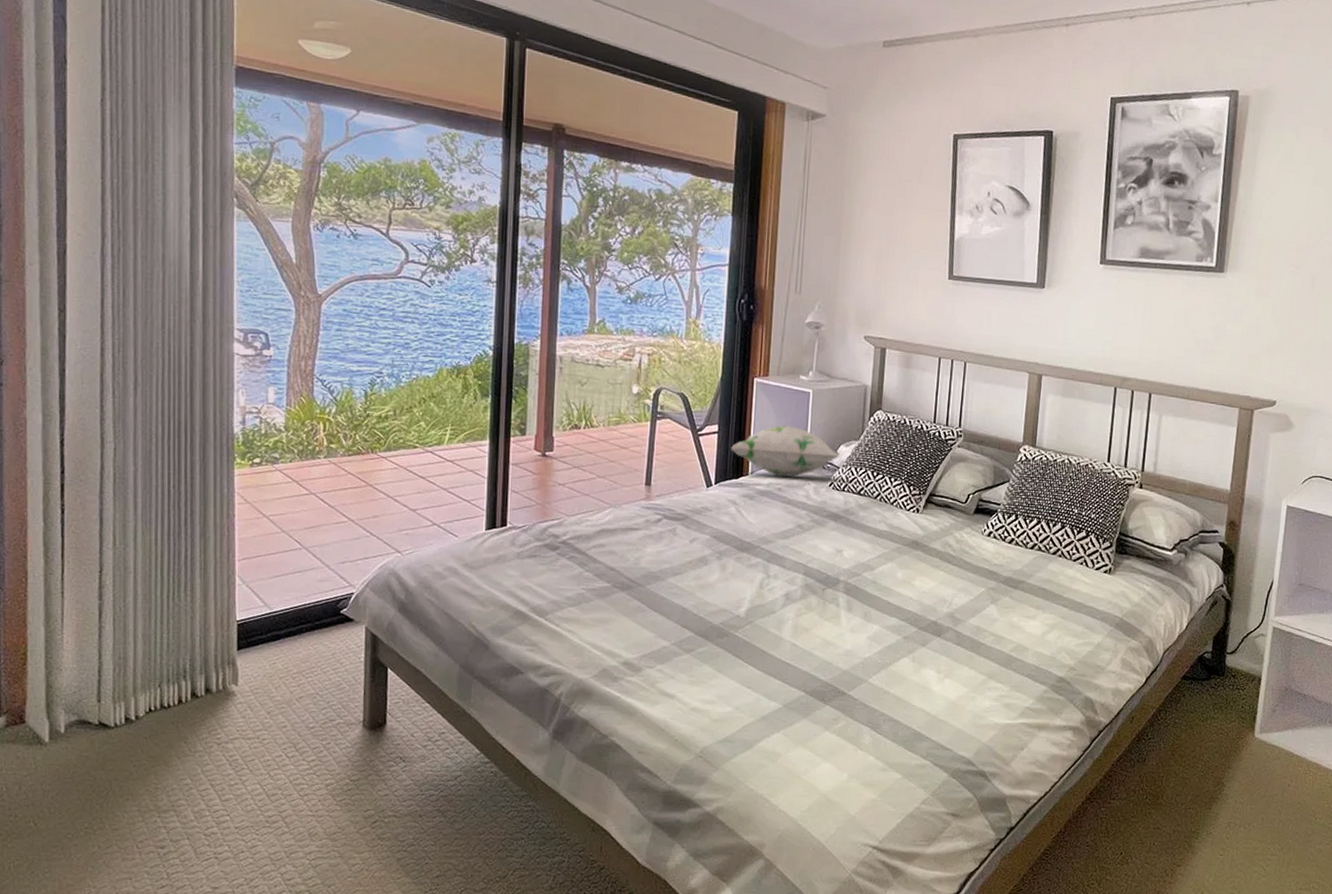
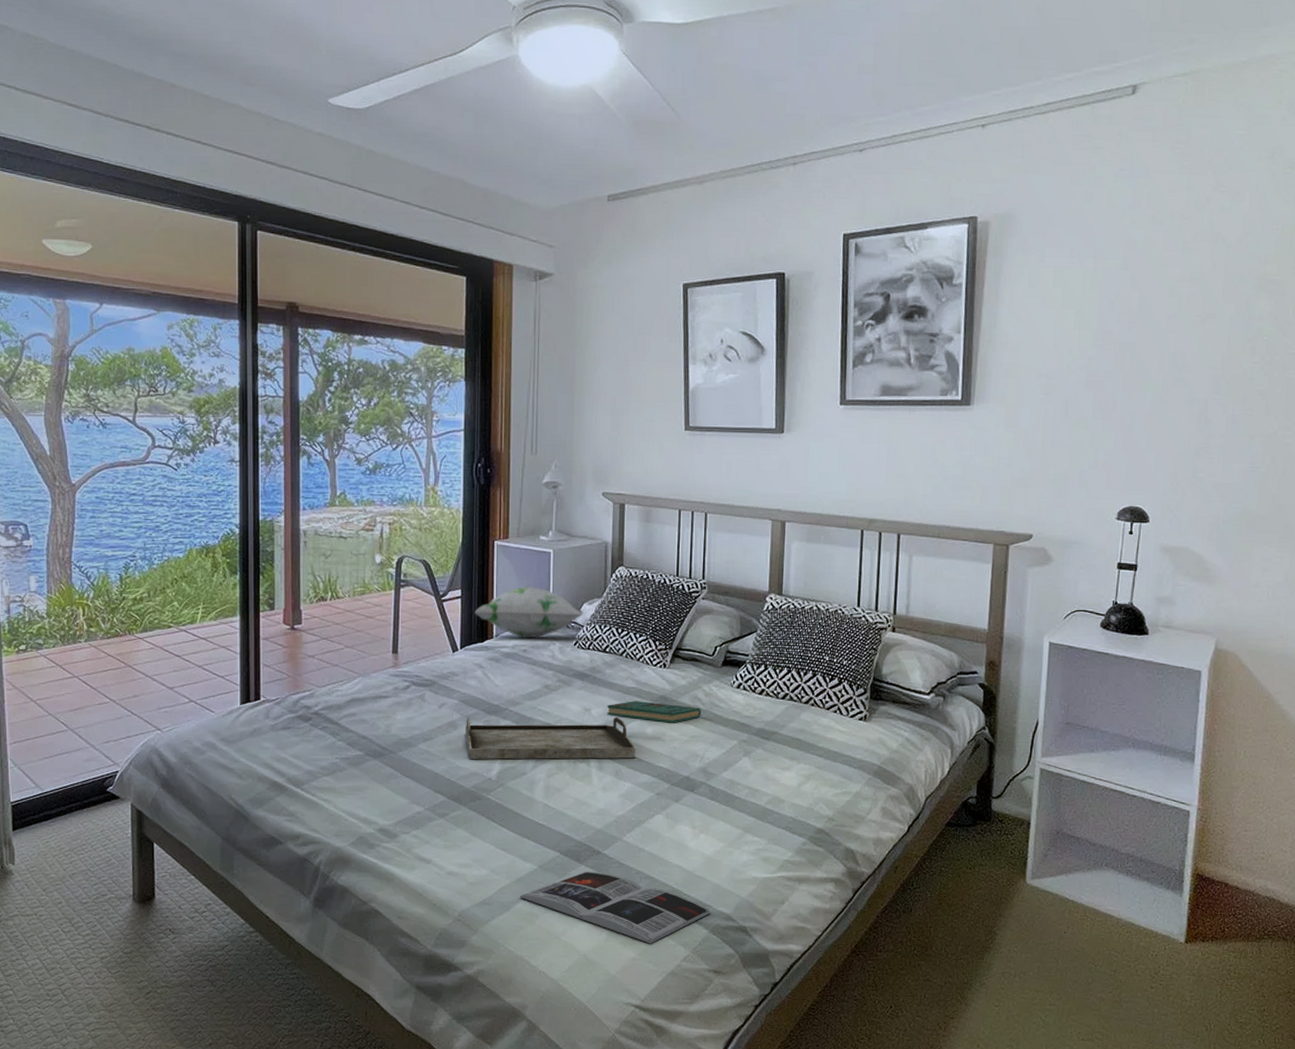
serving tray: none [716,553,885,602] -> present [465,717,636,760]
magazine: none [762,711,952,786] -> present [519,871,711,944]
book: none [858,544,952,568] -> present [607,701,701,723]

